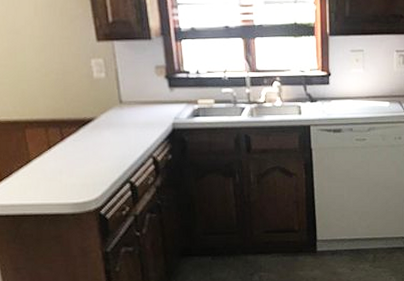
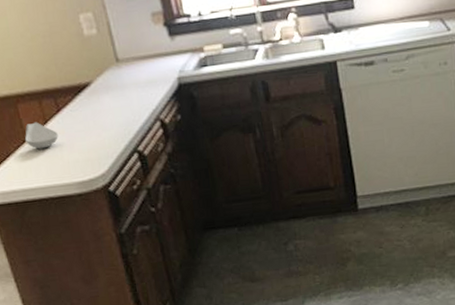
spoon rest: none [28,146,60,171] -> present [24,122,58,150]

